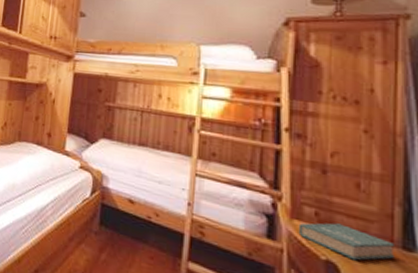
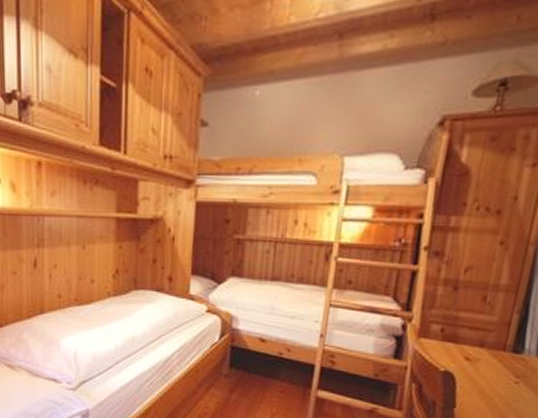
book: present [298,223,396,261] -> none [423,336,507,368]

